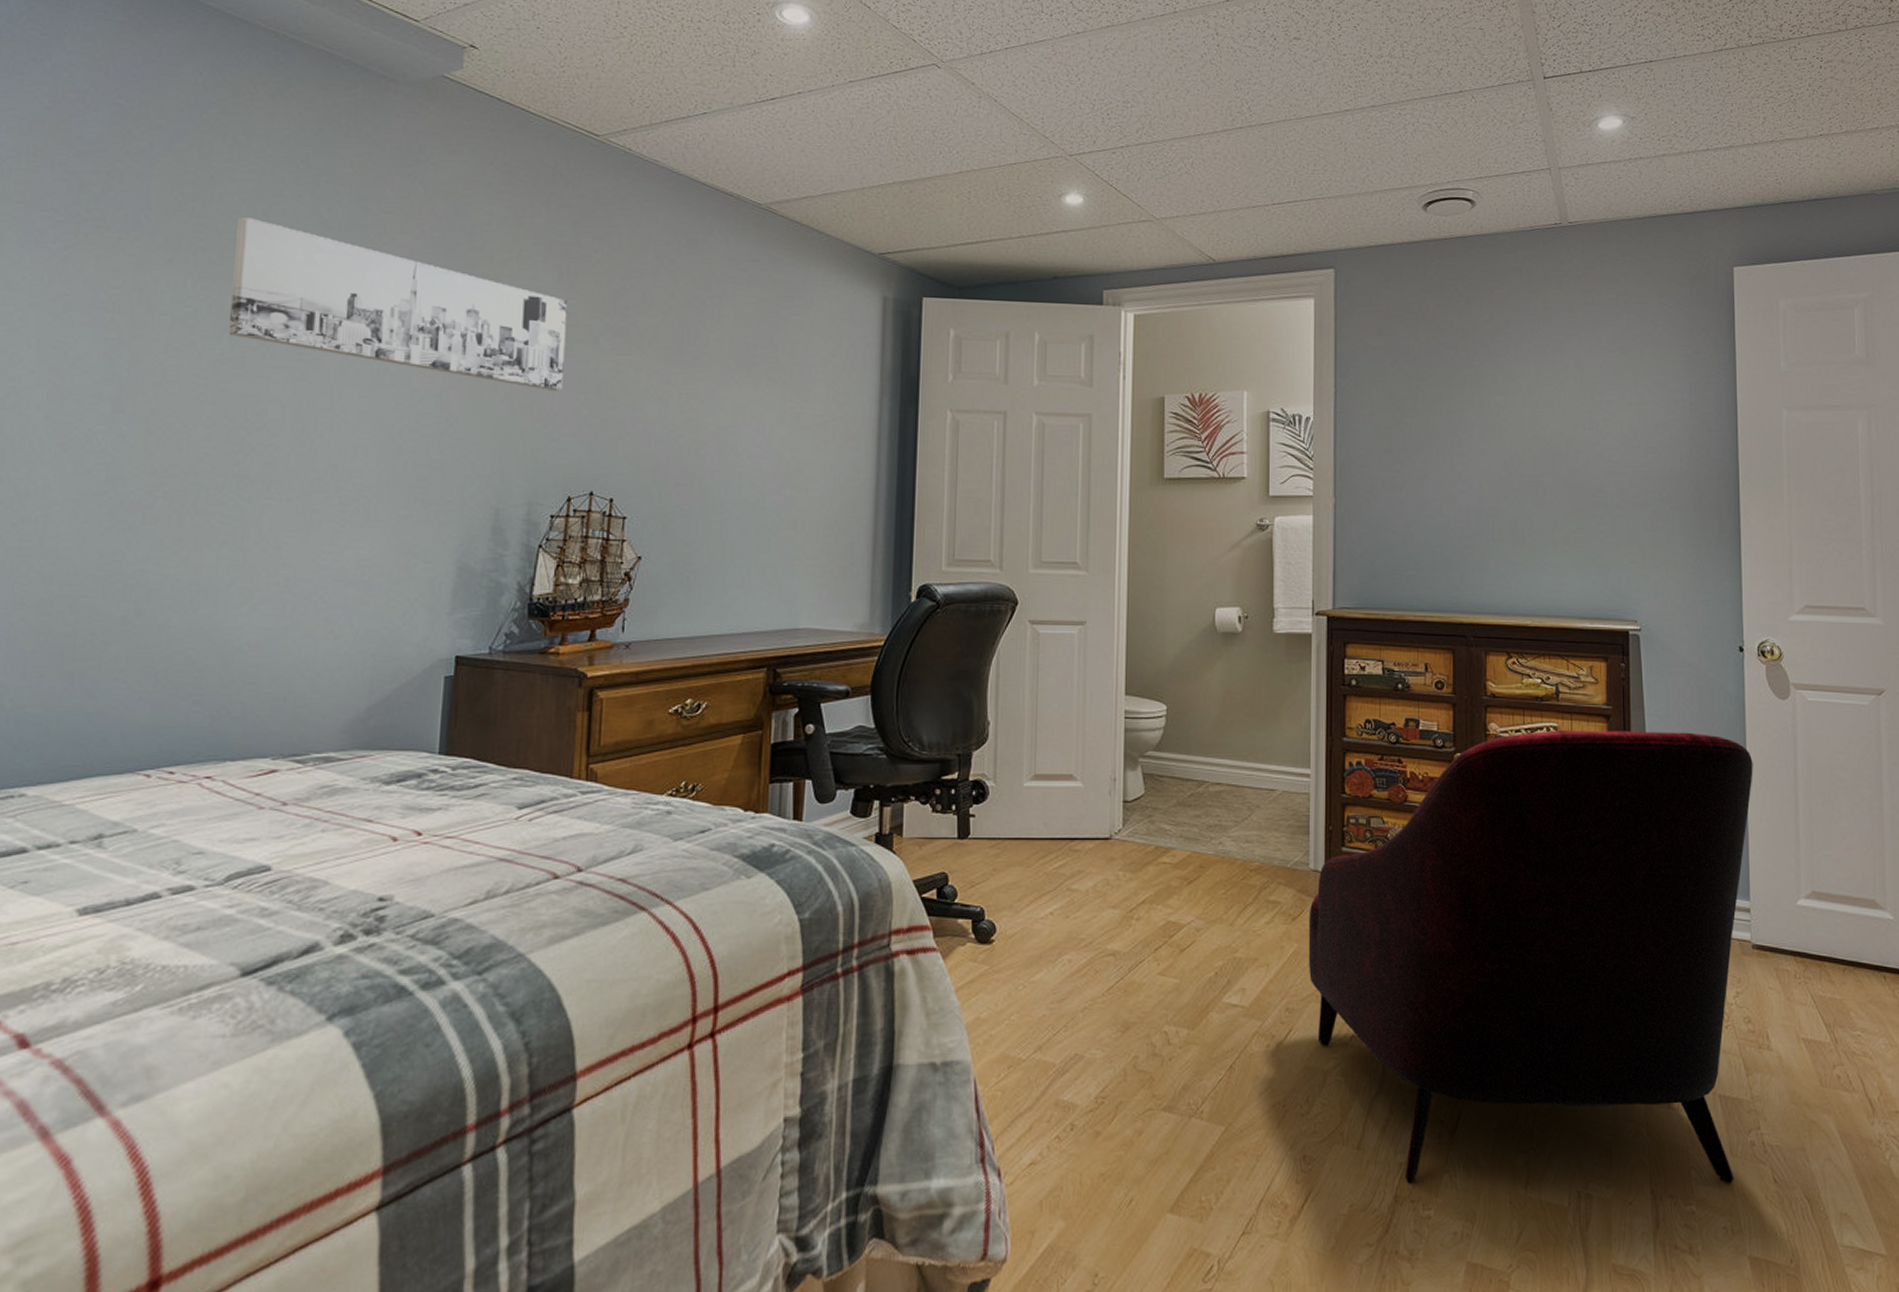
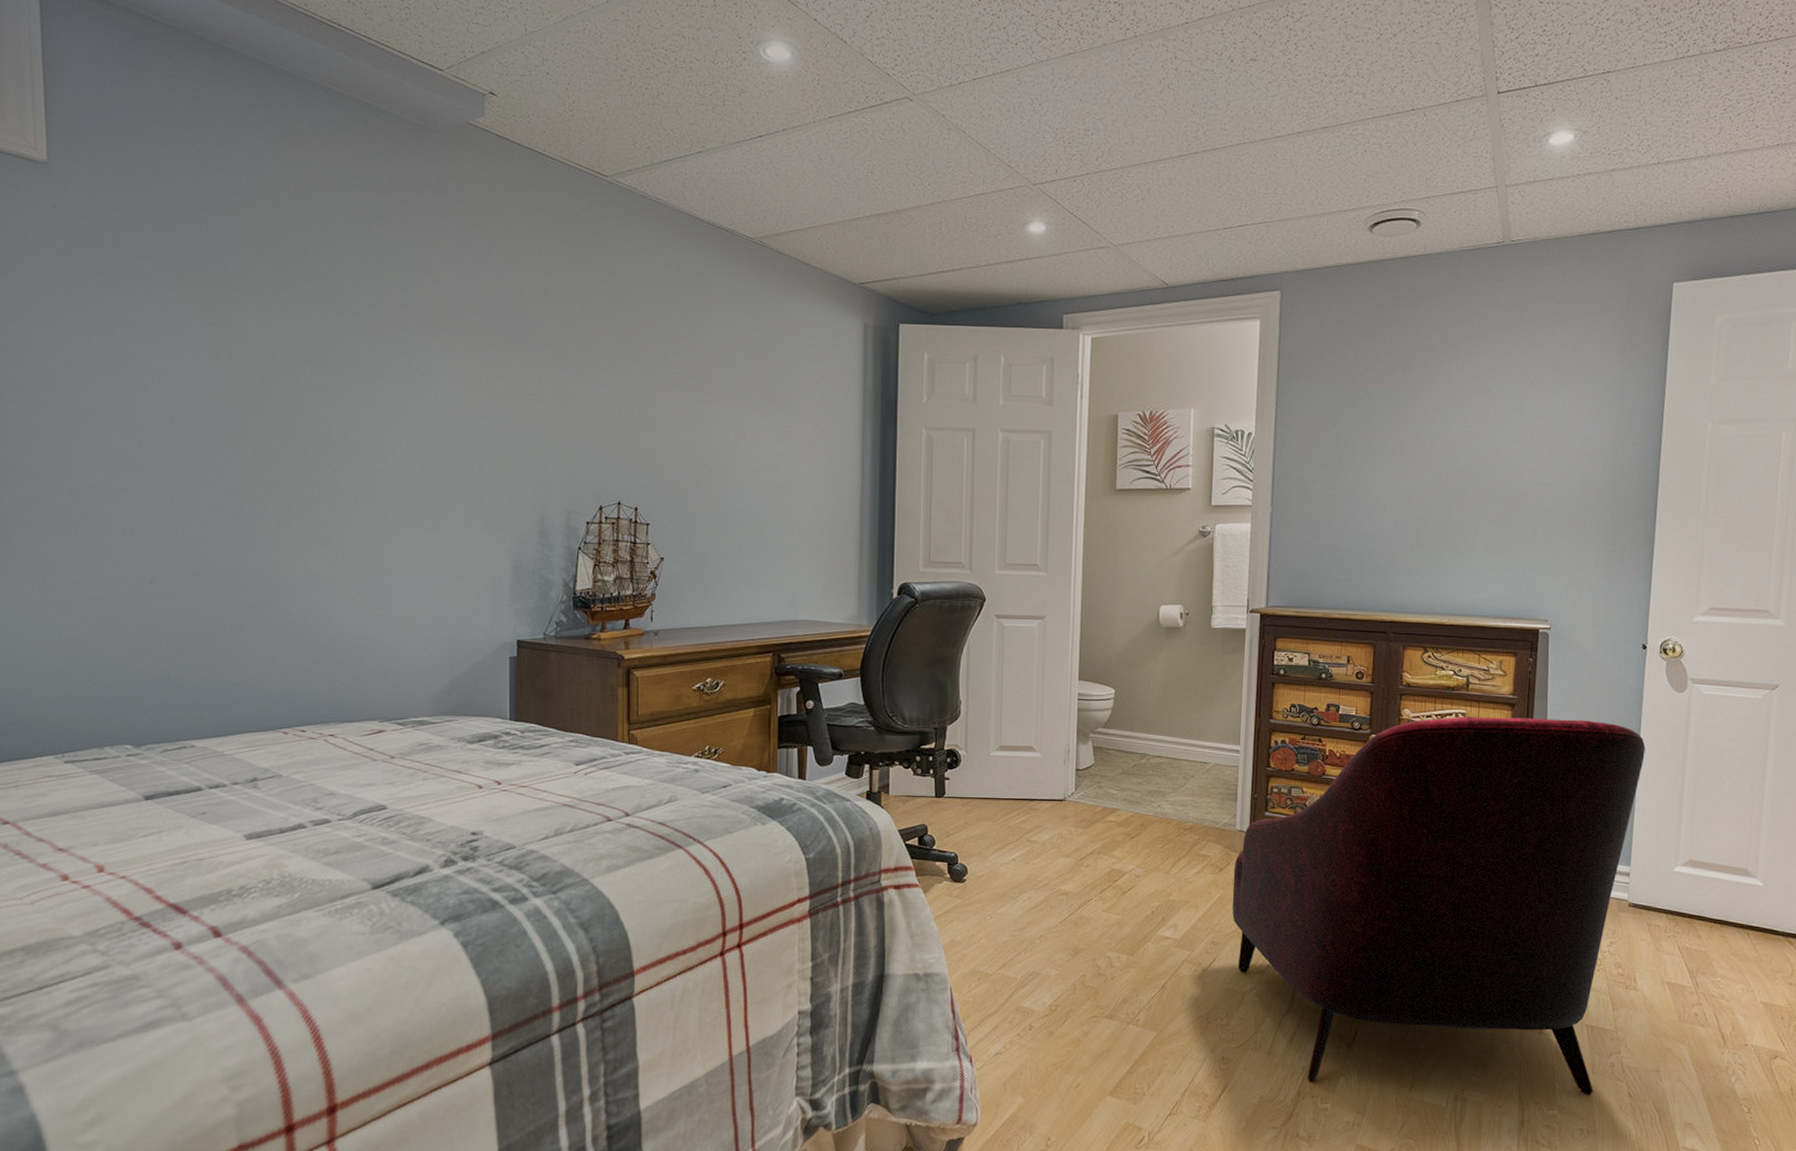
wall art: present [229,216,568,392] -> none [307,259,590,414]

